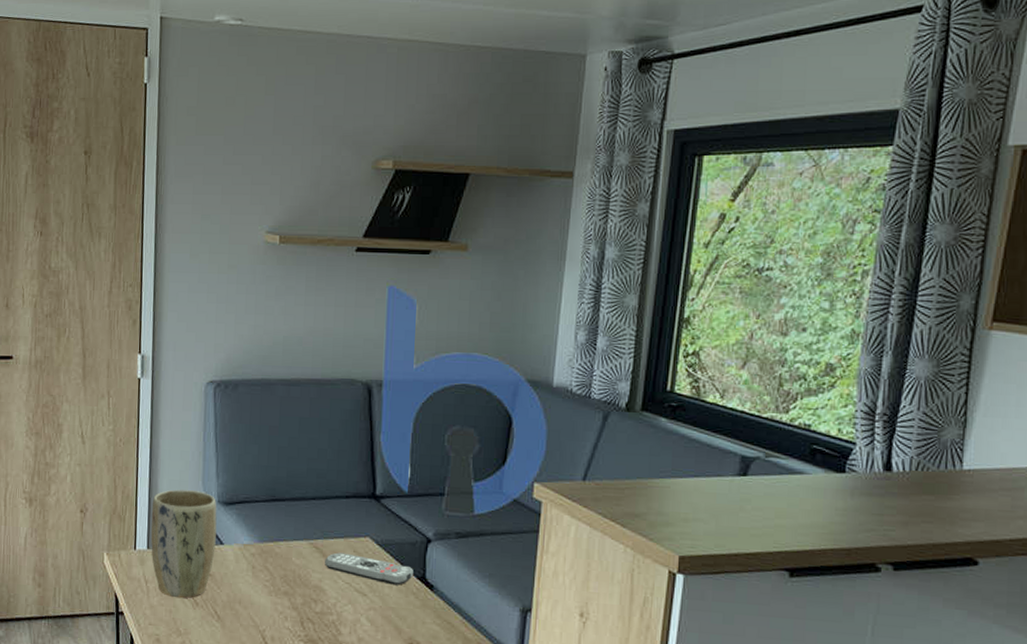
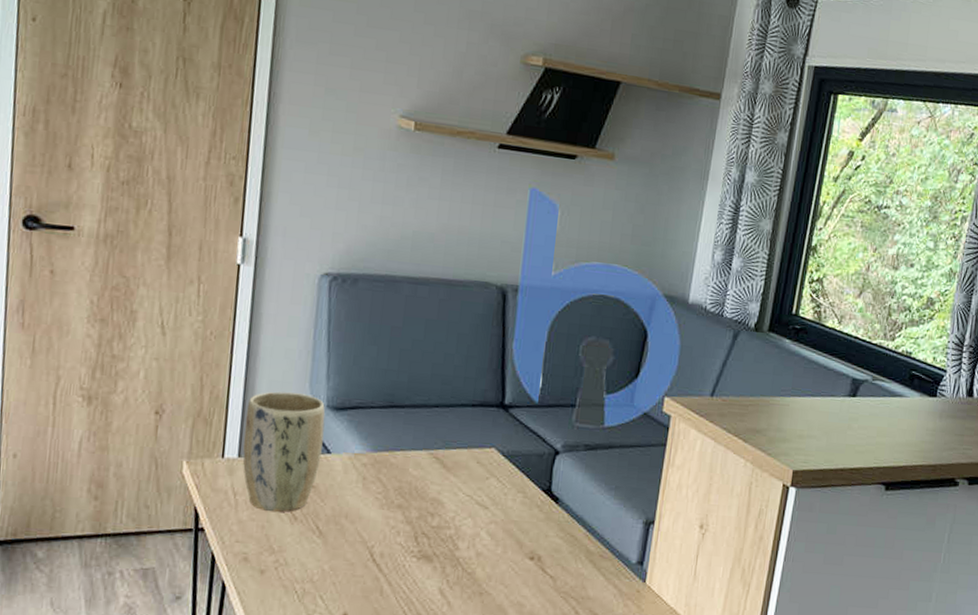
remote control: present [325,552,413,586] -> none [445,463,539,498]

